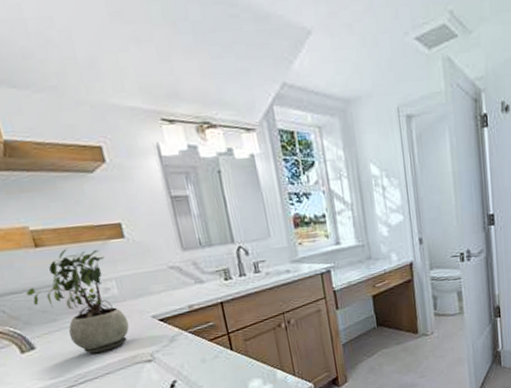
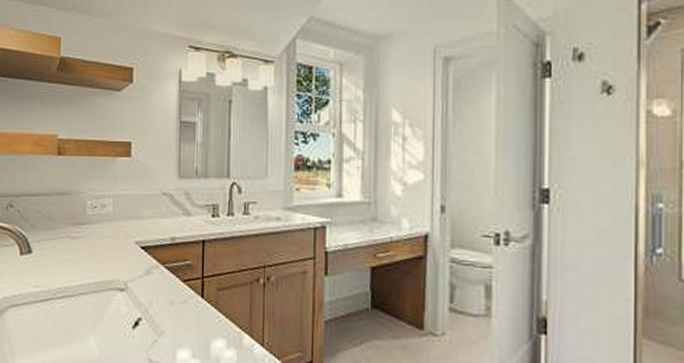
potted plant: present [26,248,129,354] -> none [39,160,114,270]

